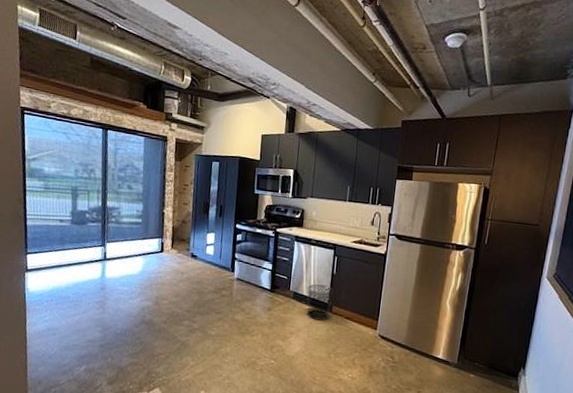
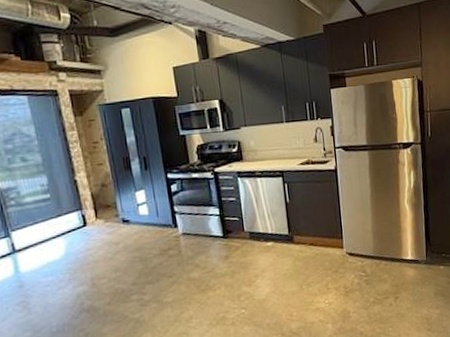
waste bin: present [306,284,334,321] -> none [262,216,293,256]

